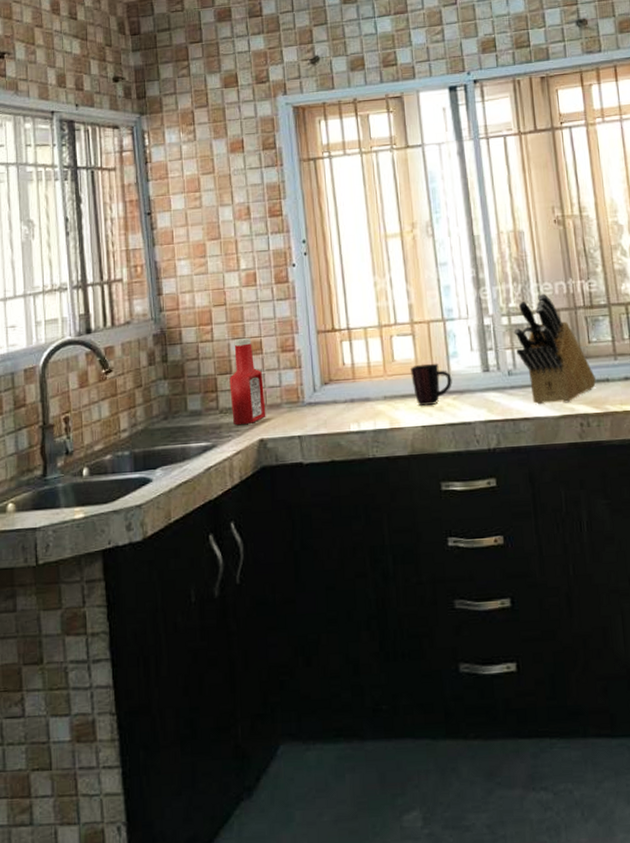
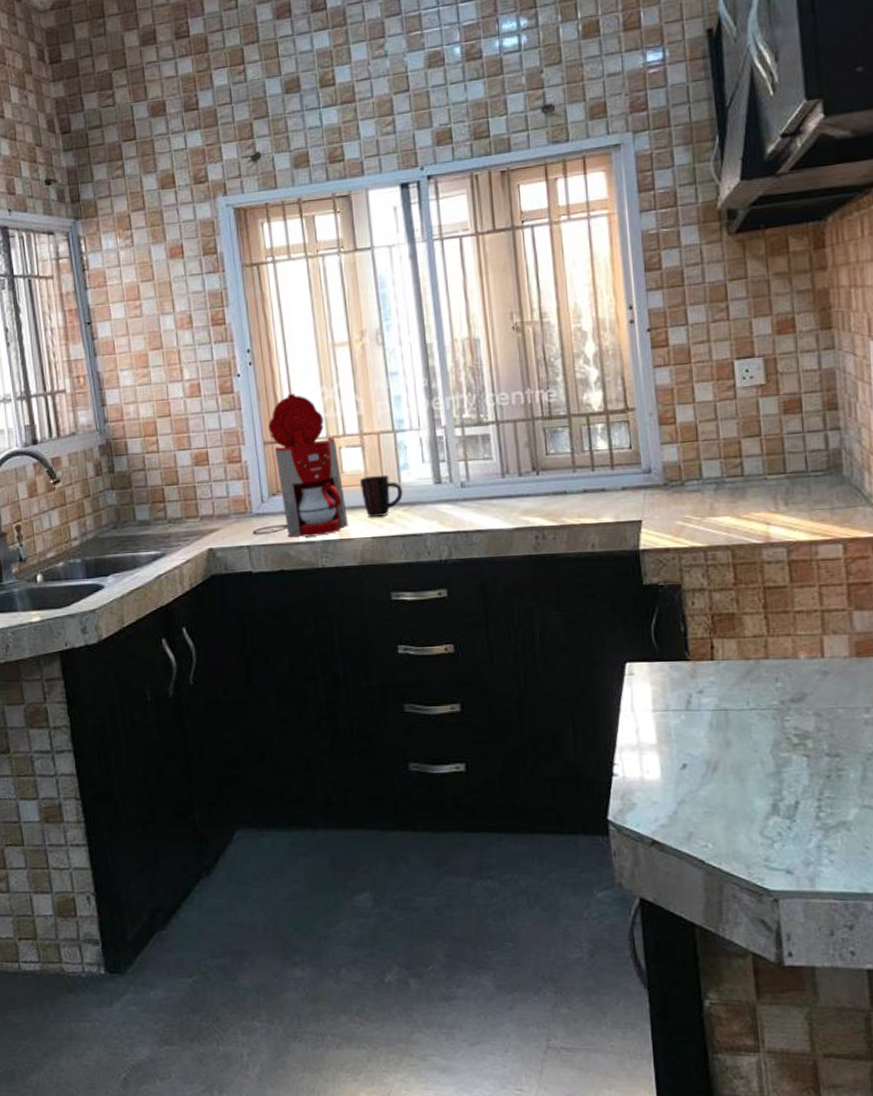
ketchup bottle: present [229,338,266,426] -> none [176,449,215,535]
coffee maker: none [304,282,400,427] -> present [253,393,349,538]
knife block: present [514,293,596,405] -> none [467,403,553,517]

